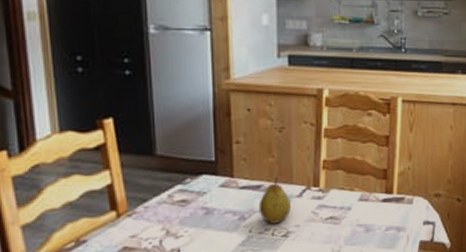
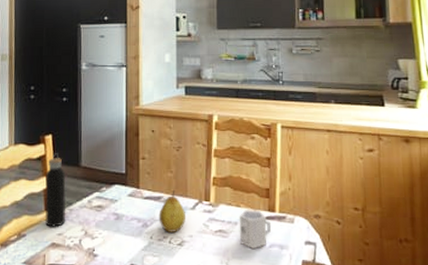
water bottle: none [108,140,140,230] -> present [45,153,67,228]
cup: none [352,193,387,235] -> present [239,210,271,250]

